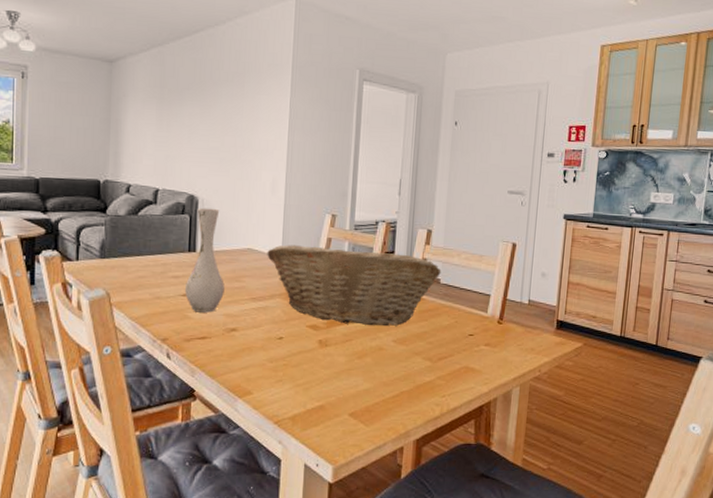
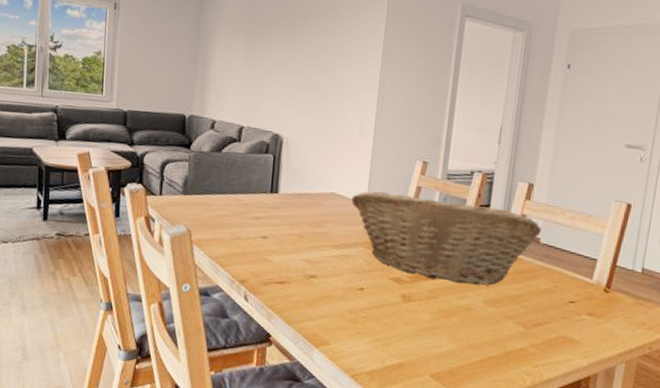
vase: present [184,208,225,313] -> none [265,148,306,257]

